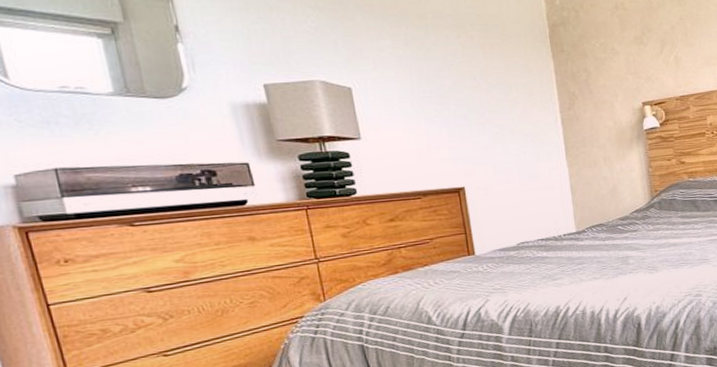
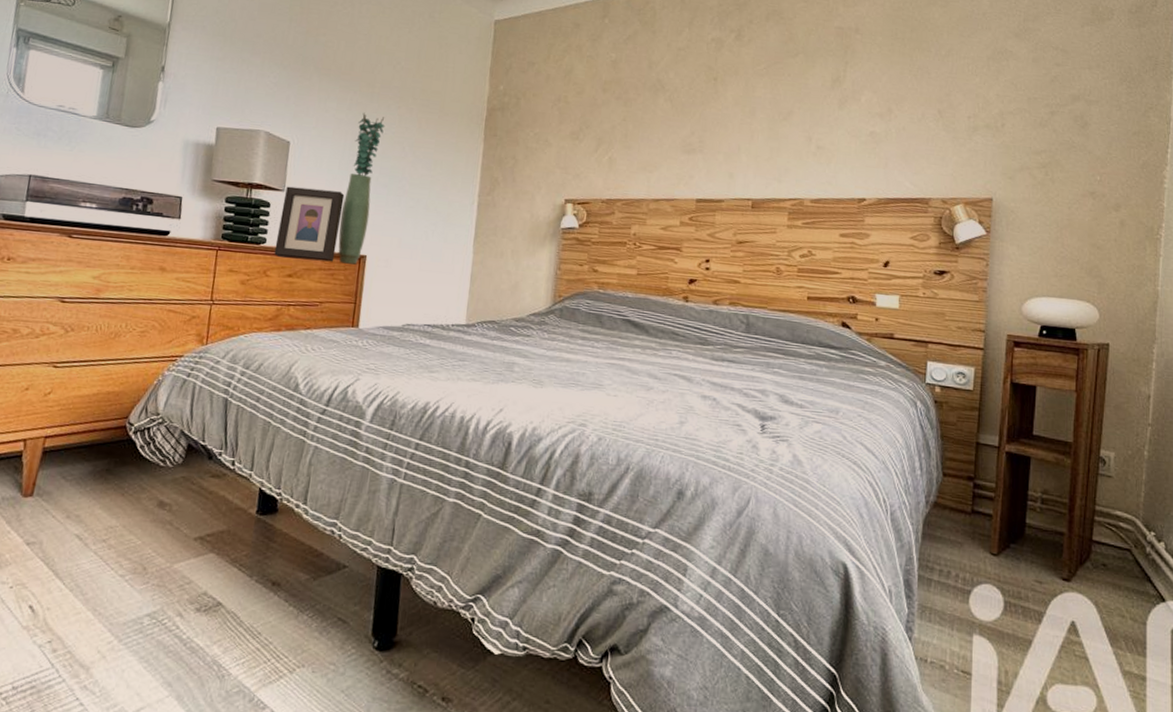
picture frame: none [361,130,433,204] -> present [274,186,345,262]
vase: none [419,46,459,199] -> present [338,112,385,265]

